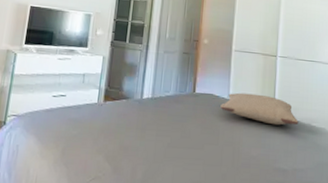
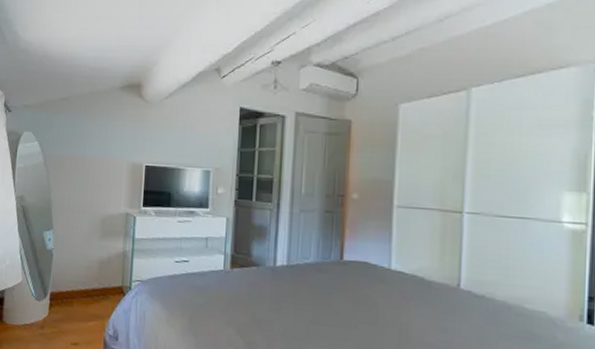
pillow: present [220,92,299,126] -> none [379,260,500,306]

